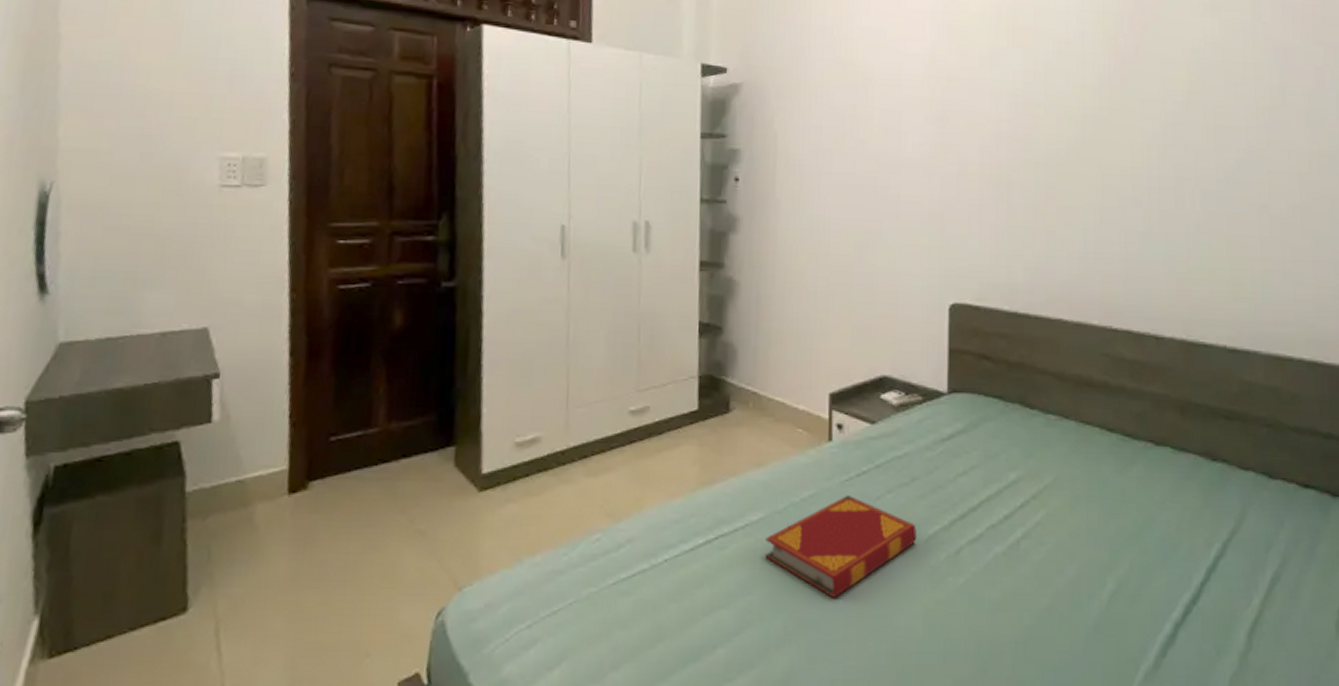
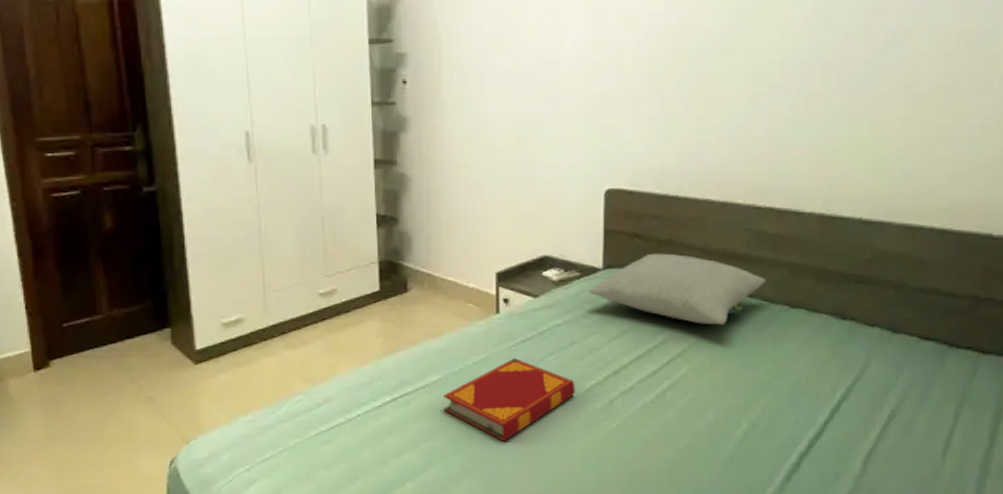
pillow: none [931,377,1127,463] -> present [588,253,766,325]

